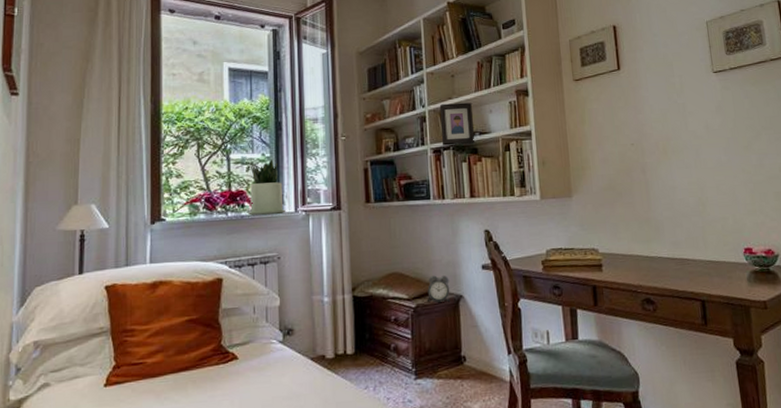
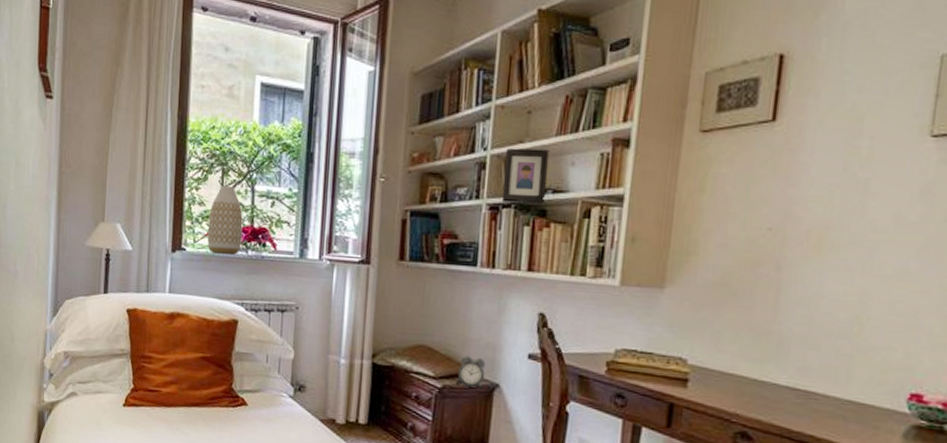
vase: none [187,157,221,221] -> present [207,185,243,256]
planter: present [248,159,286,217] -> none [269,195,310,261]

